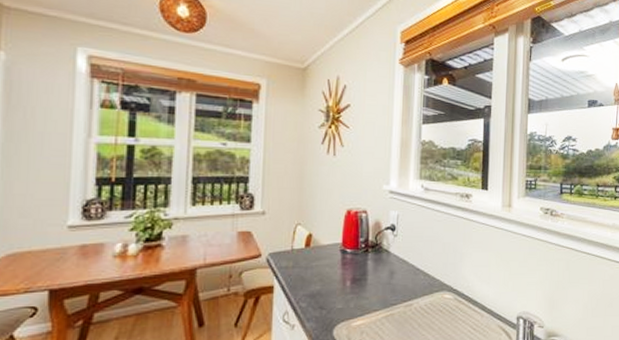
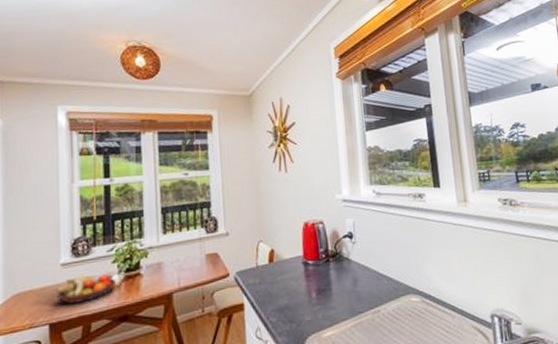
fruit bowl: none [58,241,134,271] -> present [55,274,117,304]

